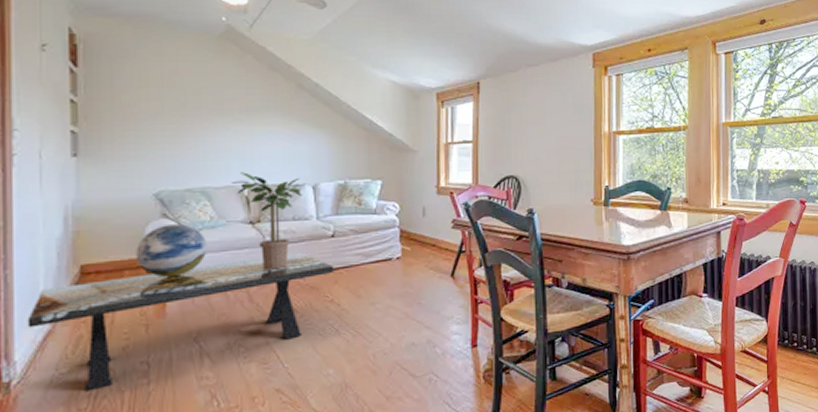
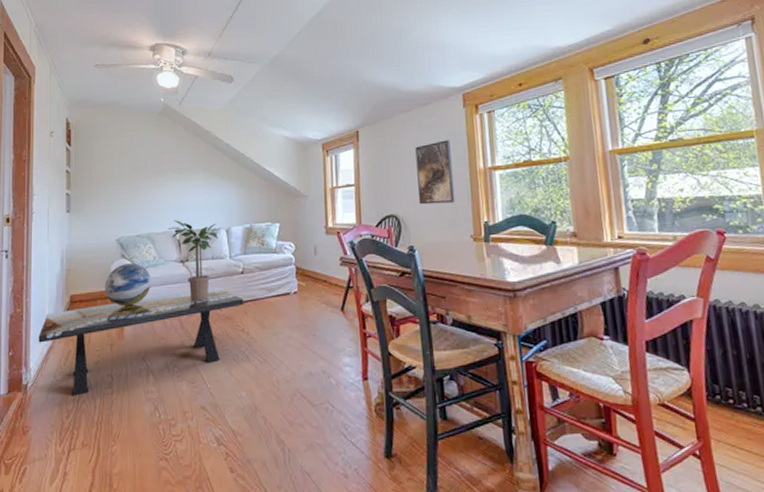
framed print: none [541,100,578,166] -> present [415,140,455,205]

